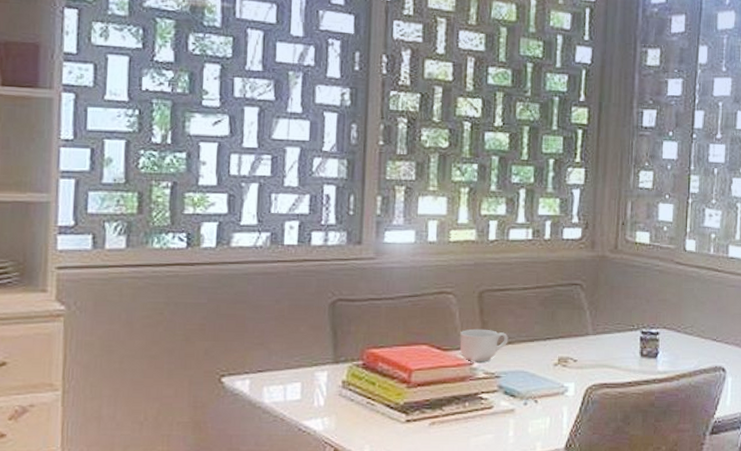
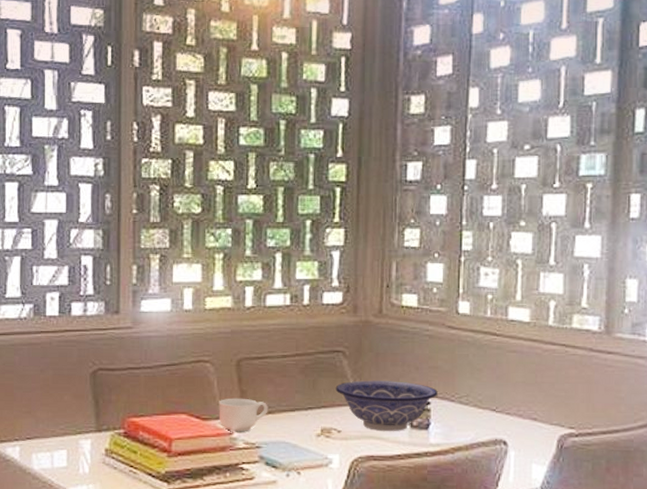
decorative bowl: none [573,312,666,360] -> present [335,380,438,431]

